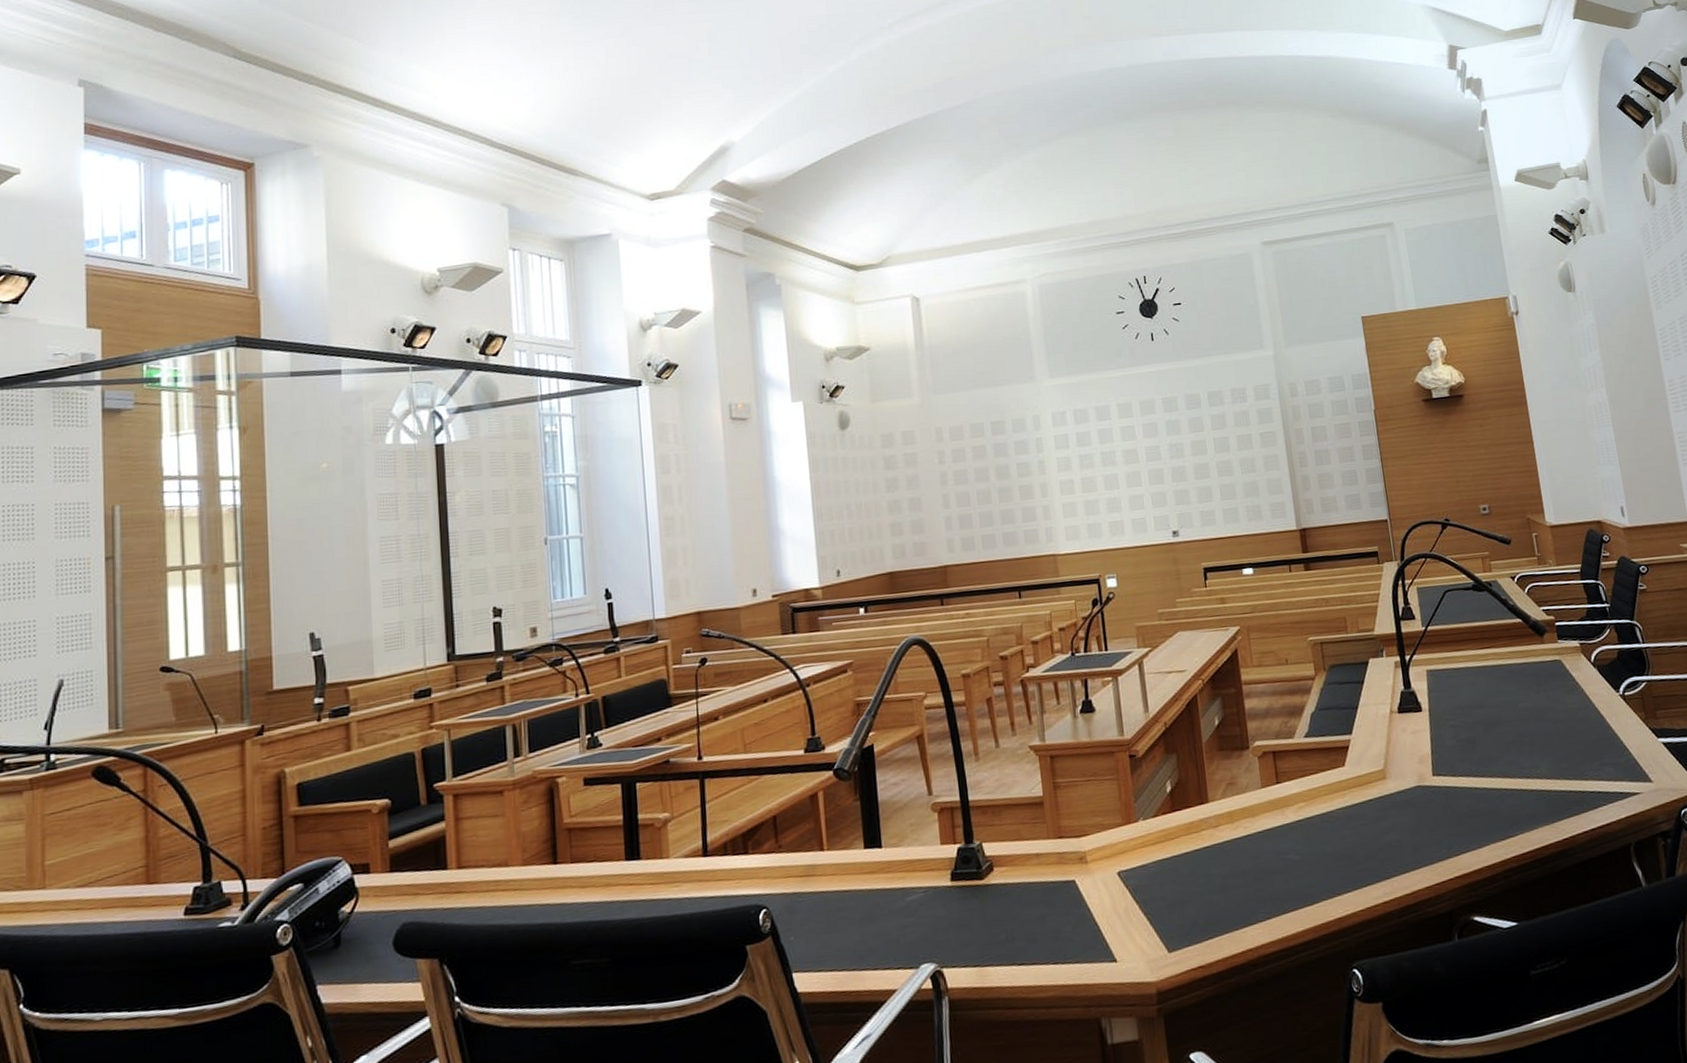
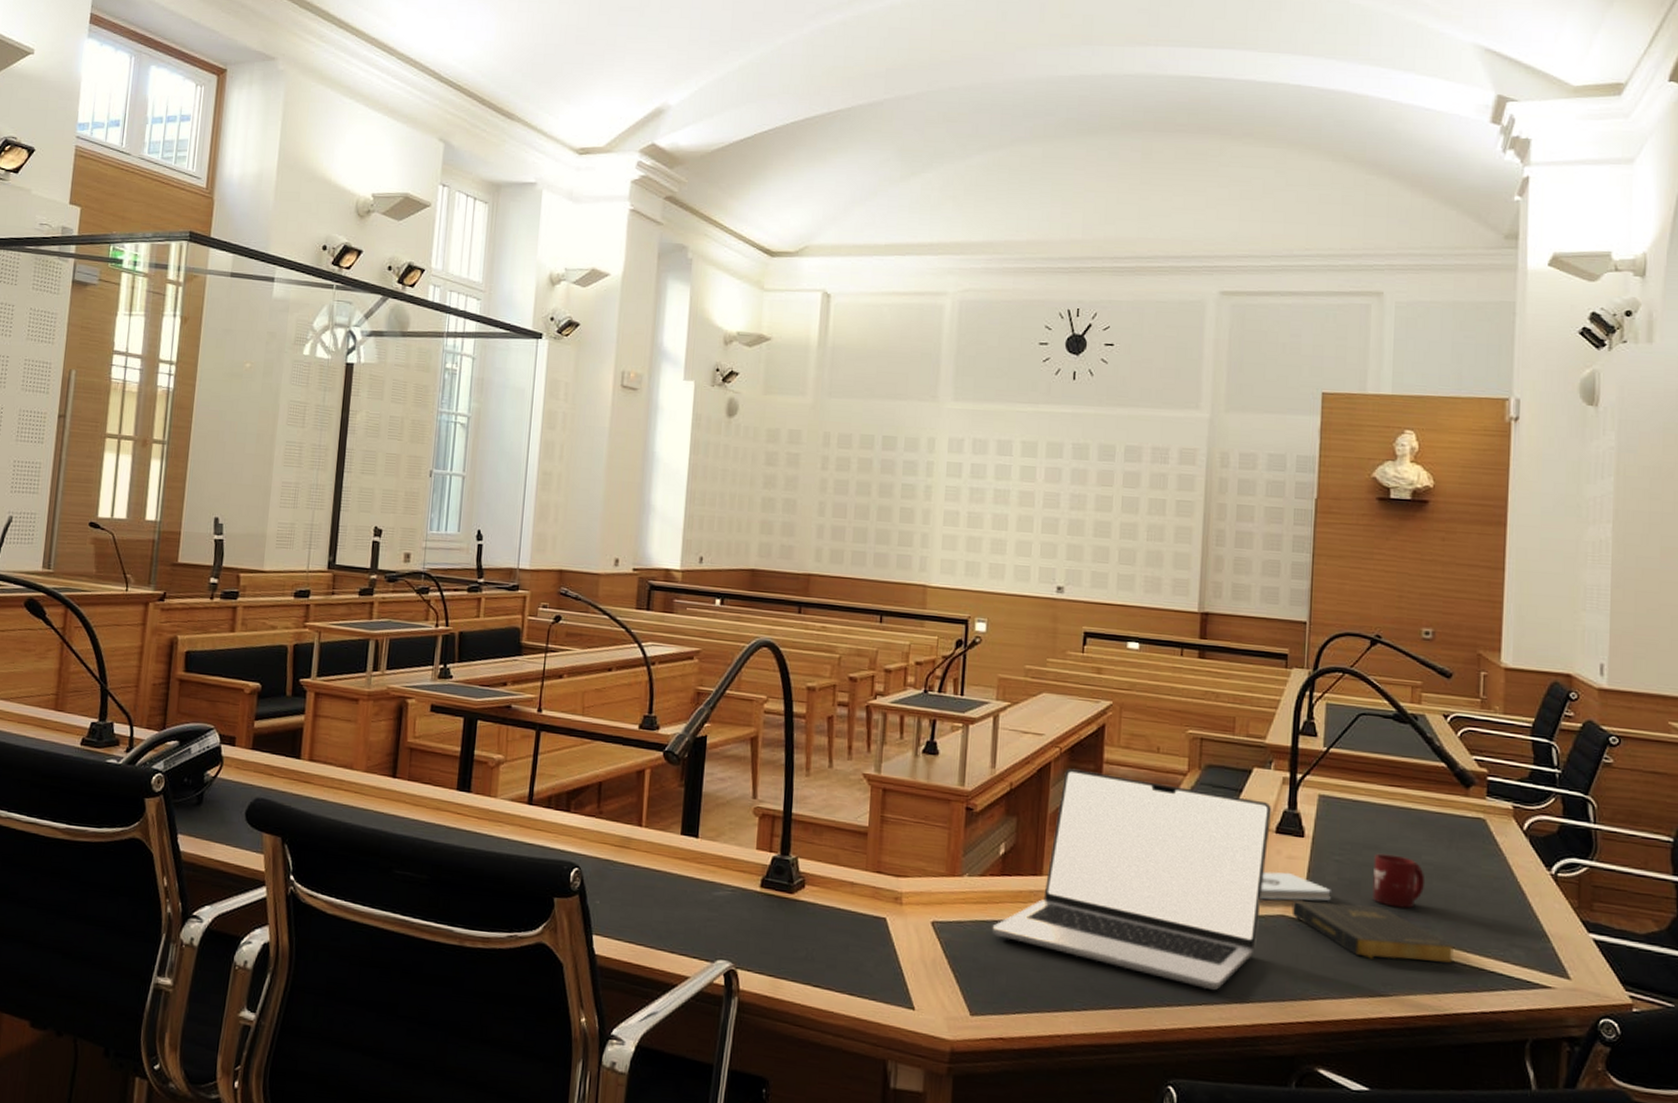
laptop: none [1173,687,1402,872] -> present [992,768,1271,991]
notepad: none [1394,746,1454,777] -> present [1260,871,1331,901]
book: none [1423,757,1562,807] -> present [1292,900,1455,963]
cup: none [1481,708,1526,755] -> present [1372,853,1426,909]

